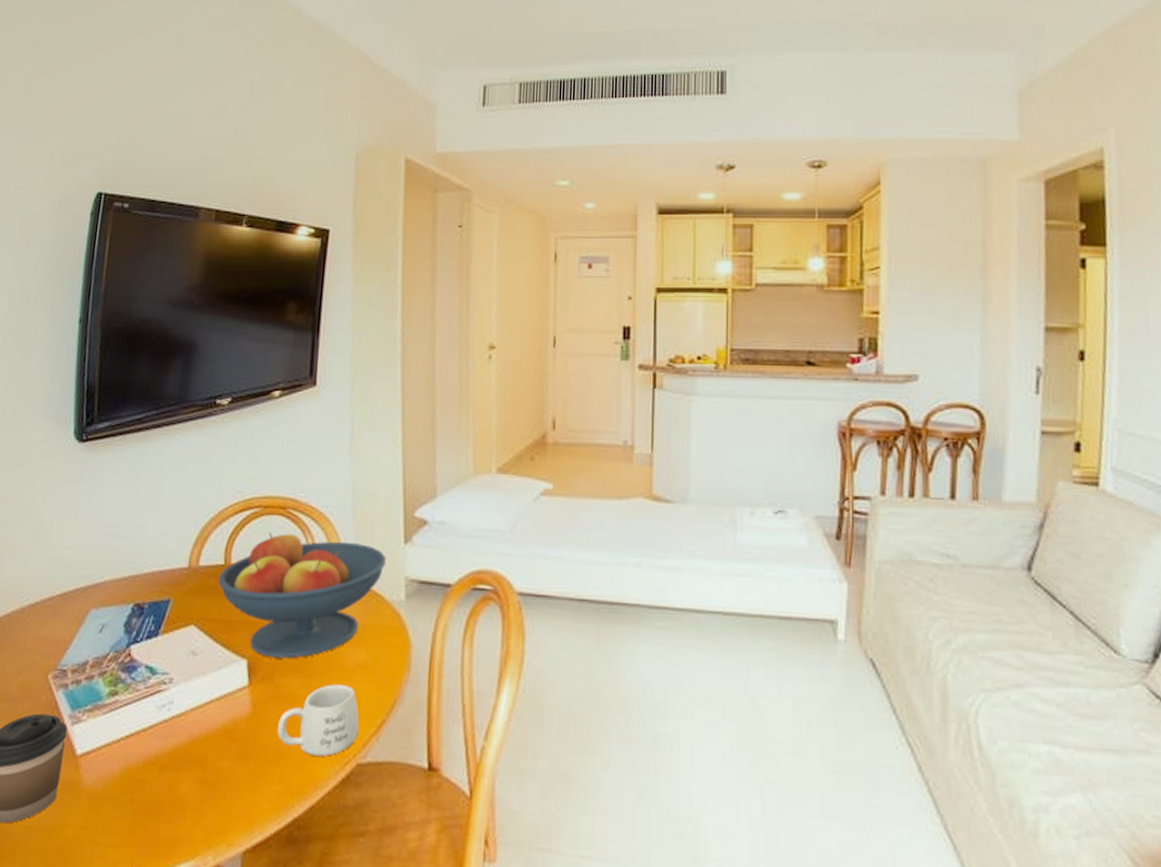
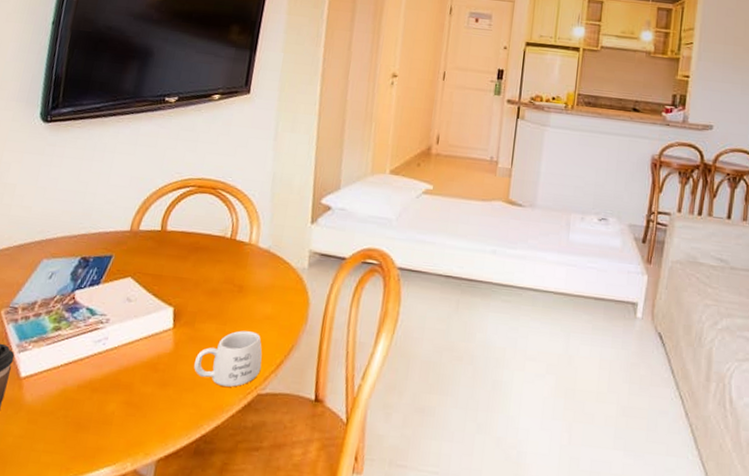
fruit bowl: present [218,533,386,659] -> none [154,207,295,309]

